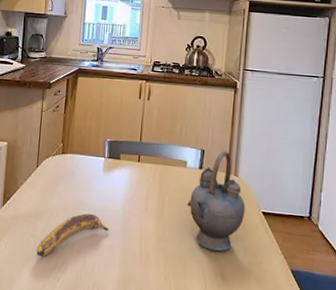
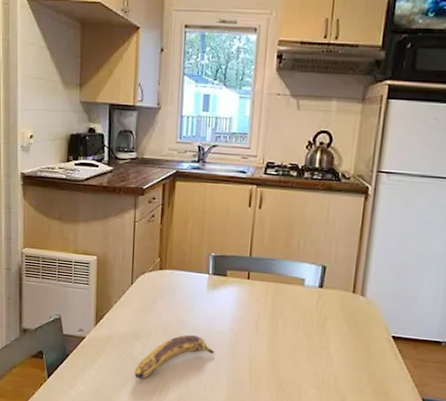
teapot: present [187,150,246,251] -> none [304,267,373,378]

